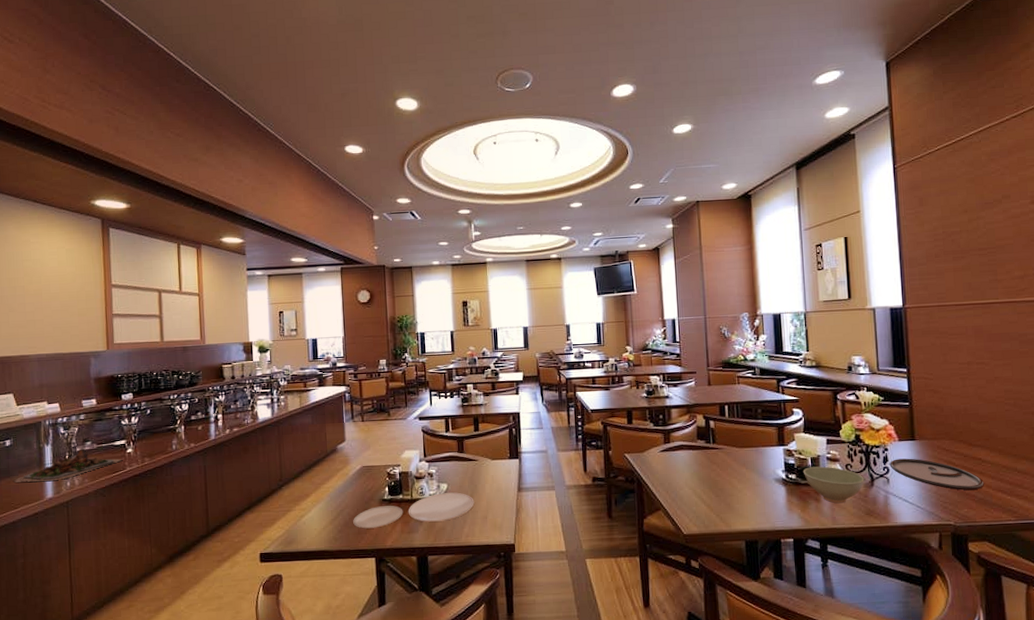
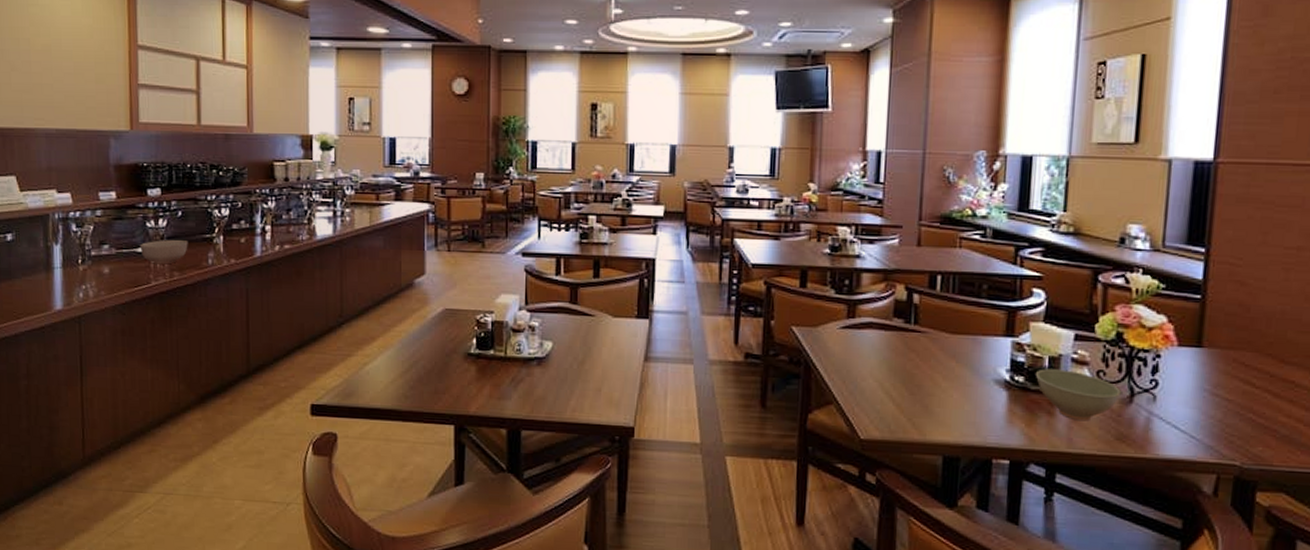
food platter: present [12,447,124,483] -> none [14,251,148,289]
bowl: none [116,431,156,453] -> present [140,239,188,265]
plate: present [353,505,403,529] -> none [429,361,494,389]
plate: present [408,492,474,522] -> none [499,353,586,389]
plate: present [890,458,984,491] -> none [1160,370,1293,423]

